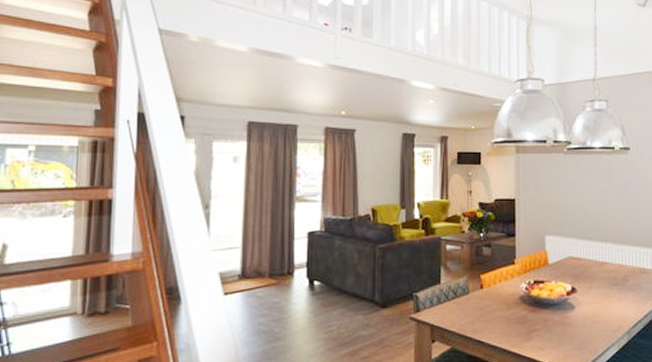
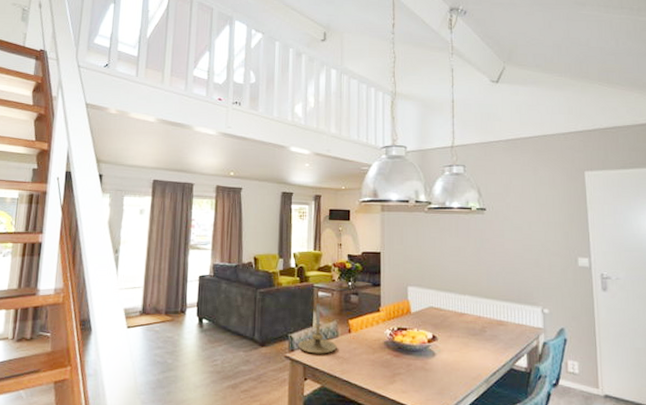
candle holder: none [424,257,468,313] -> present [298,303,337,354]

